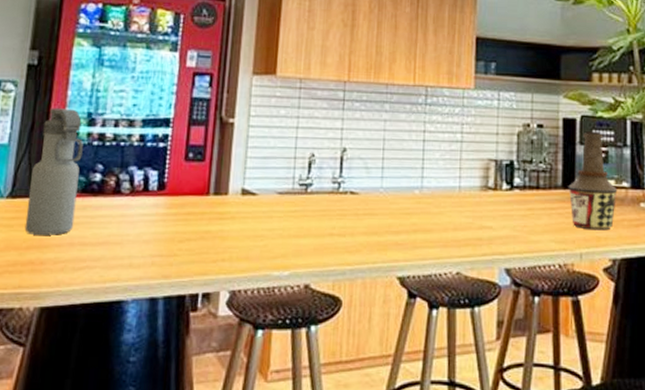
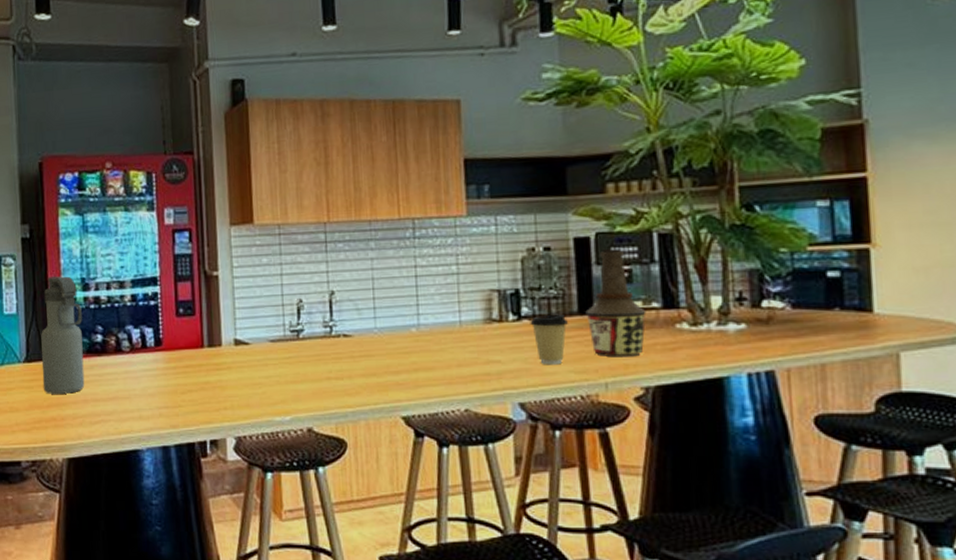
coffee cup: none [520,186,553,234] -> present [530,313,568,365]

